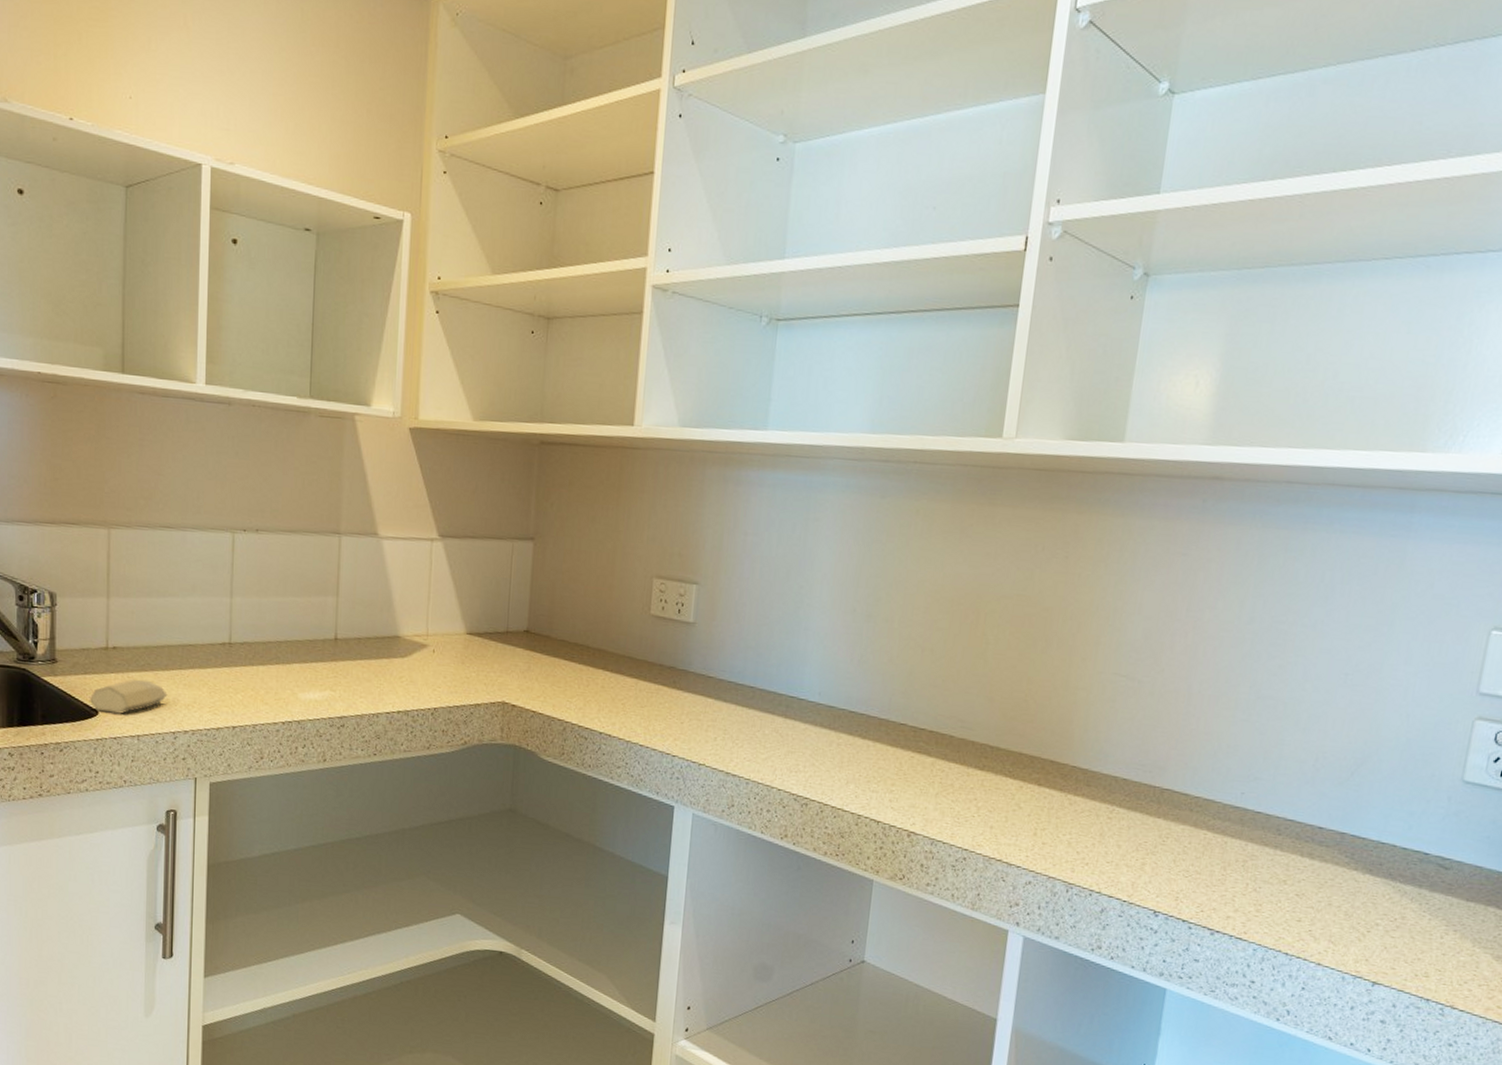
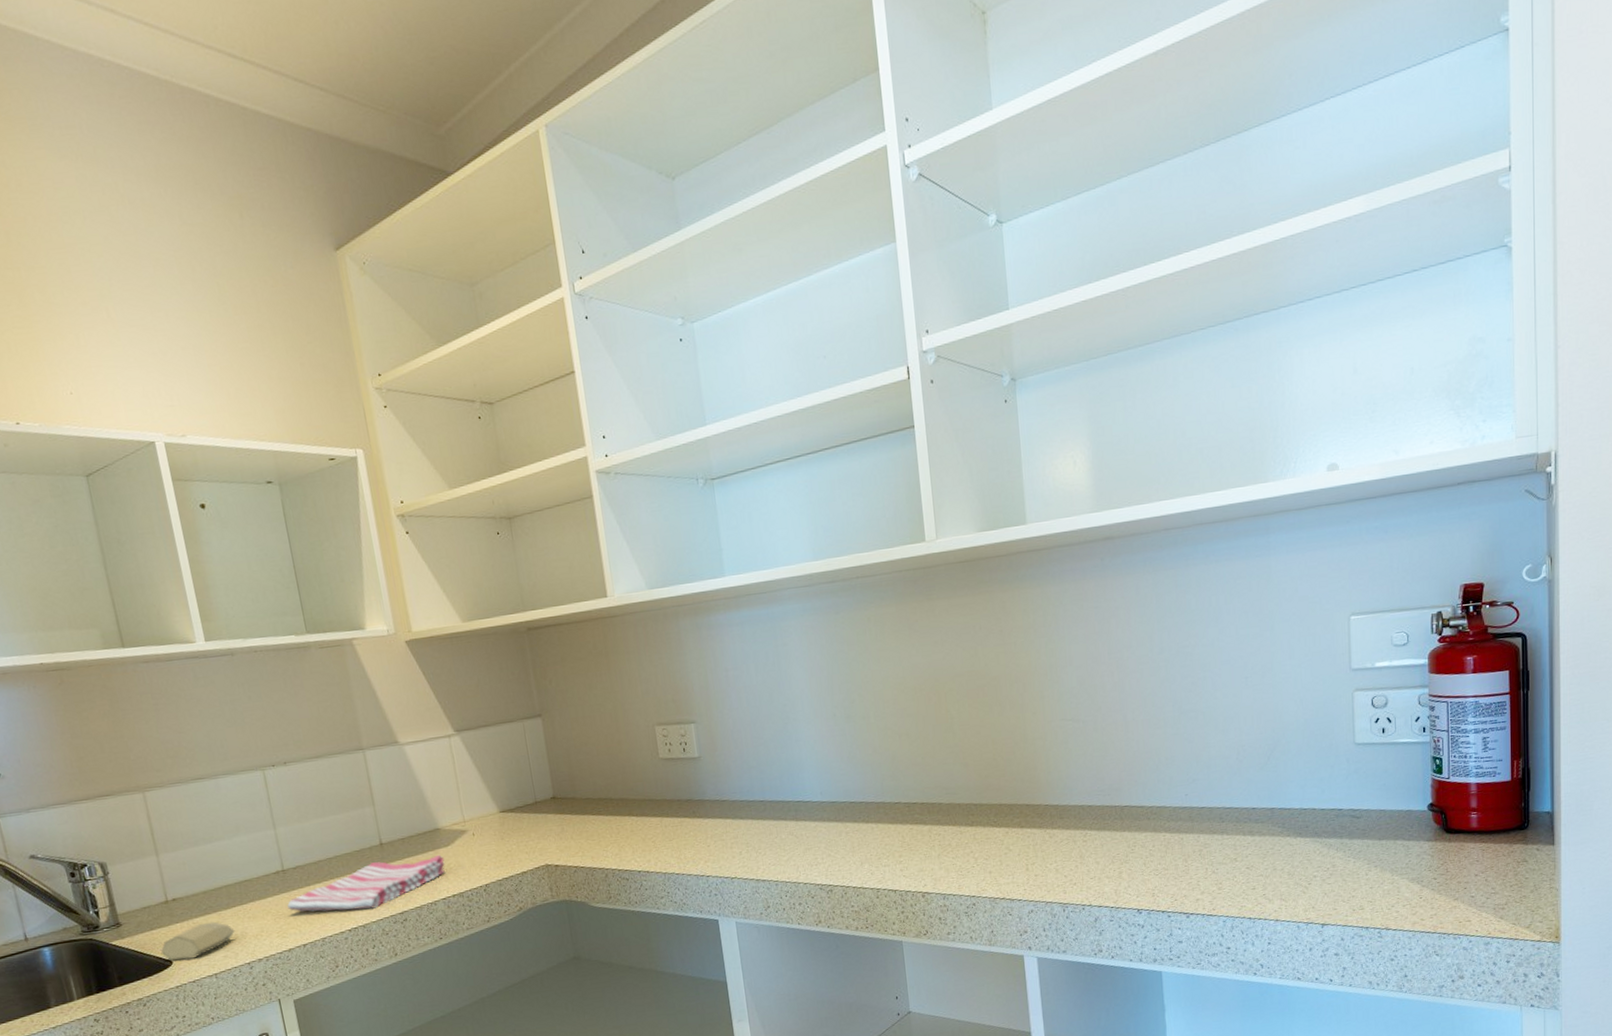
dish towel: none [226,656,397,706] -> present [287,854,445,912]

